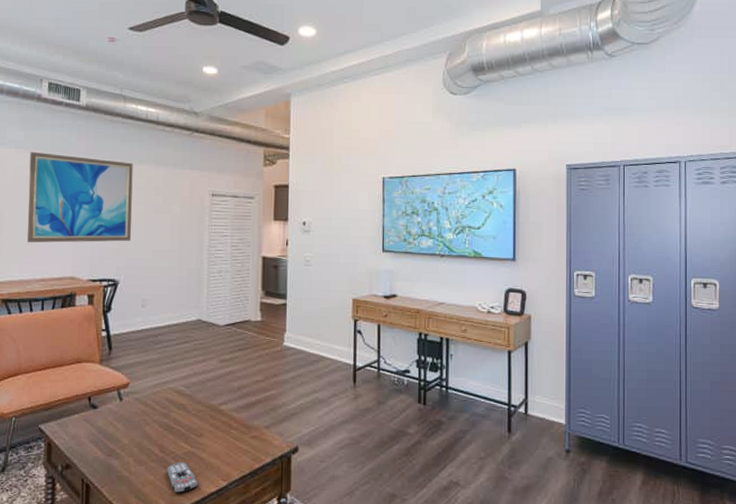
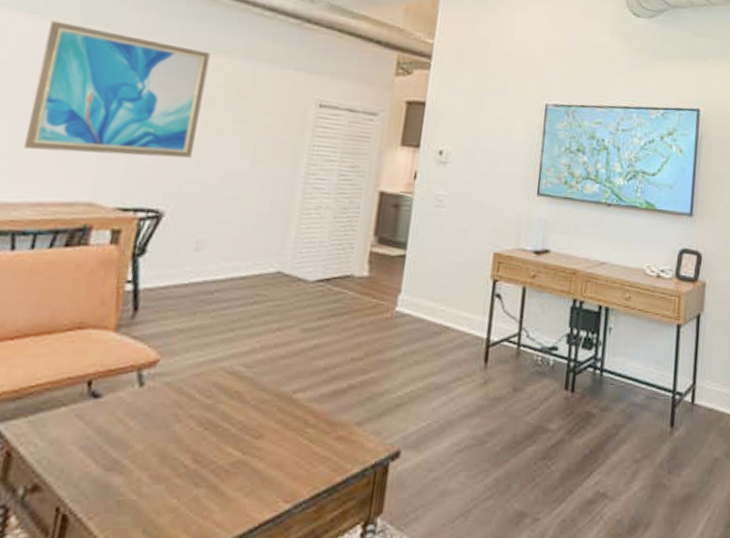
remote control: present [167,462,199,493] -> none [200,477,247,523]

